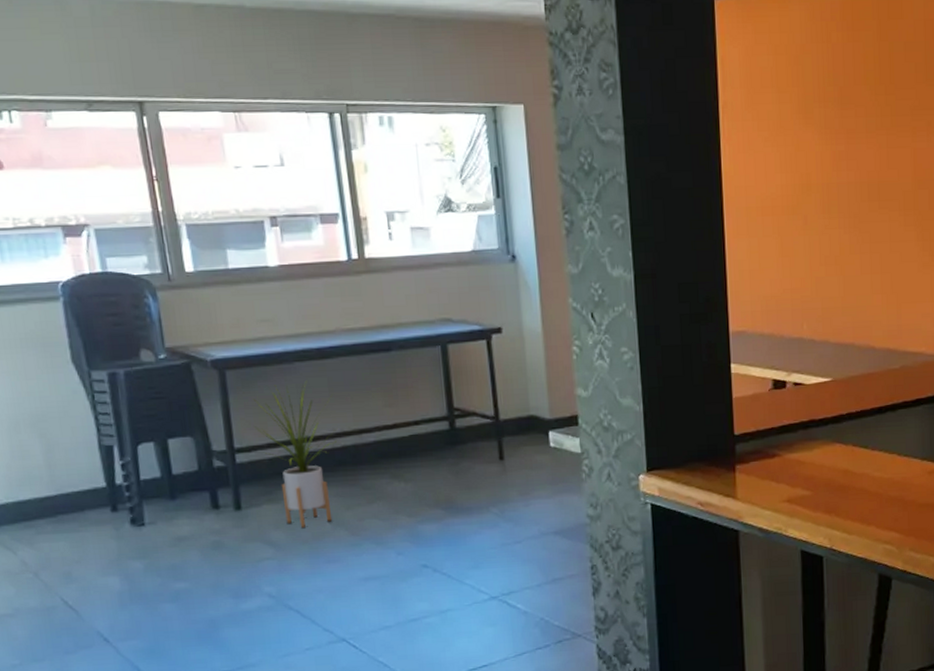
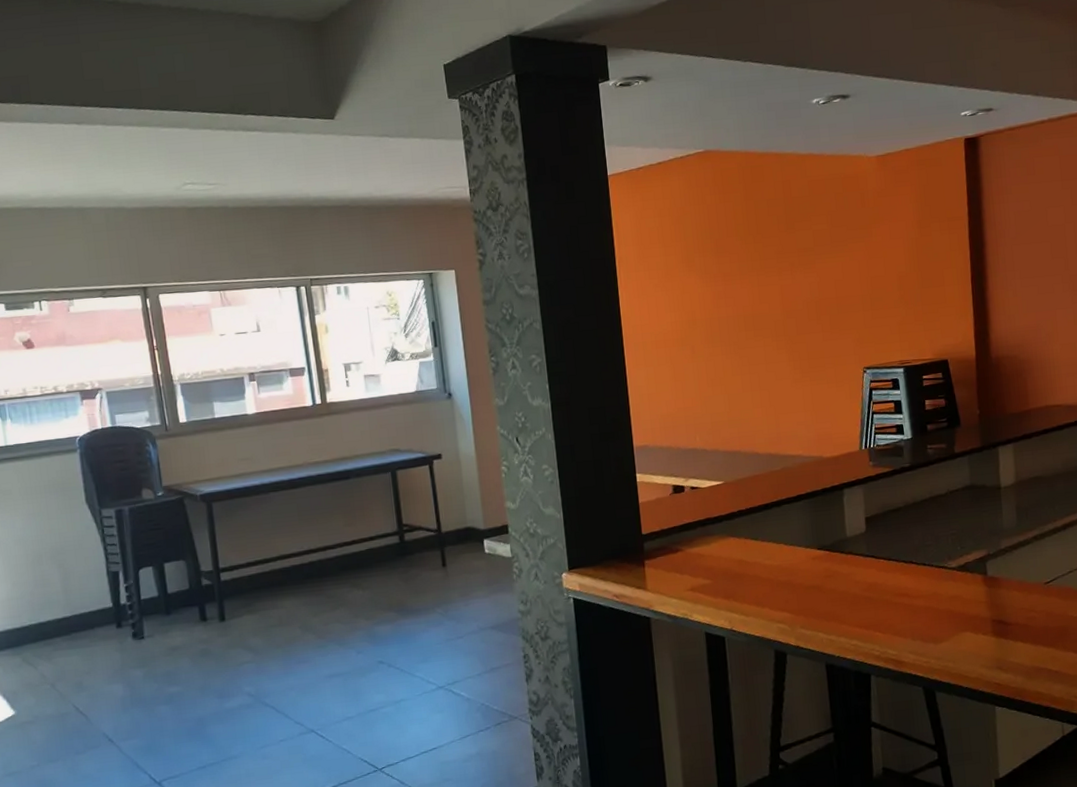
house plant: present [252,380,336,529] -> none [234,508,305,635]

